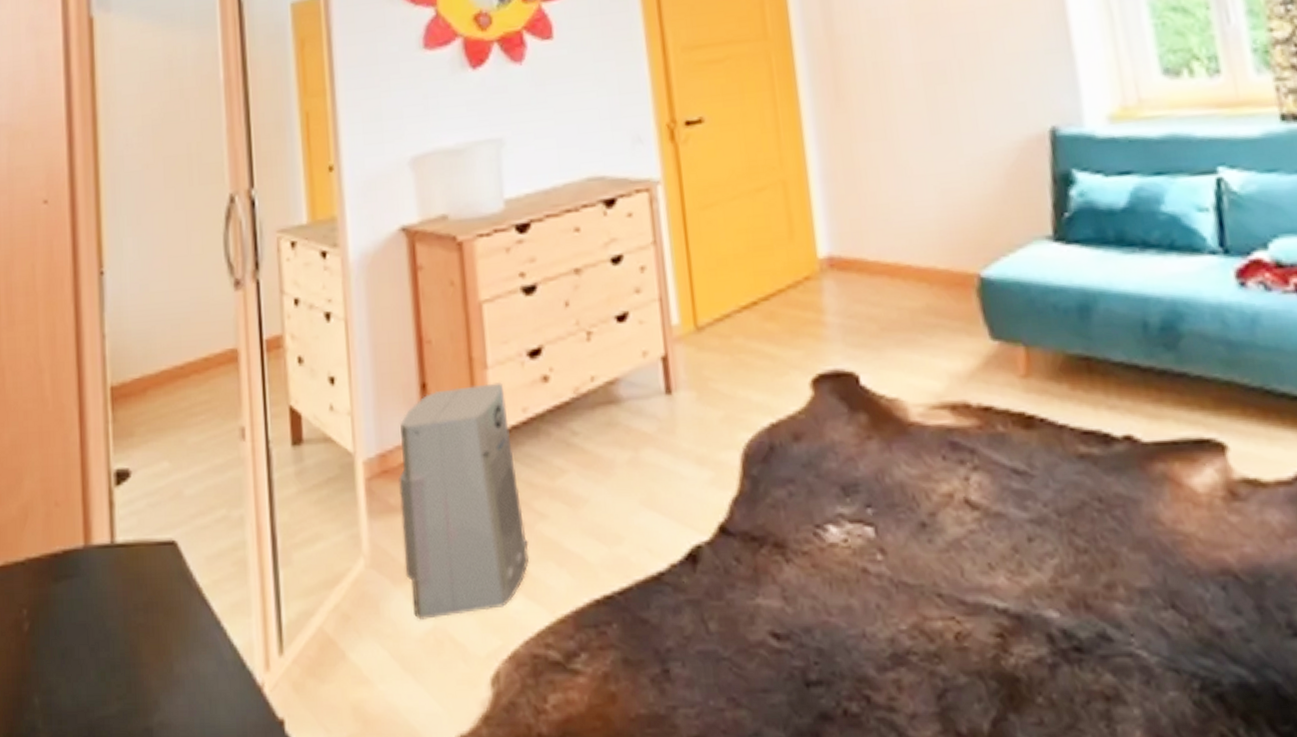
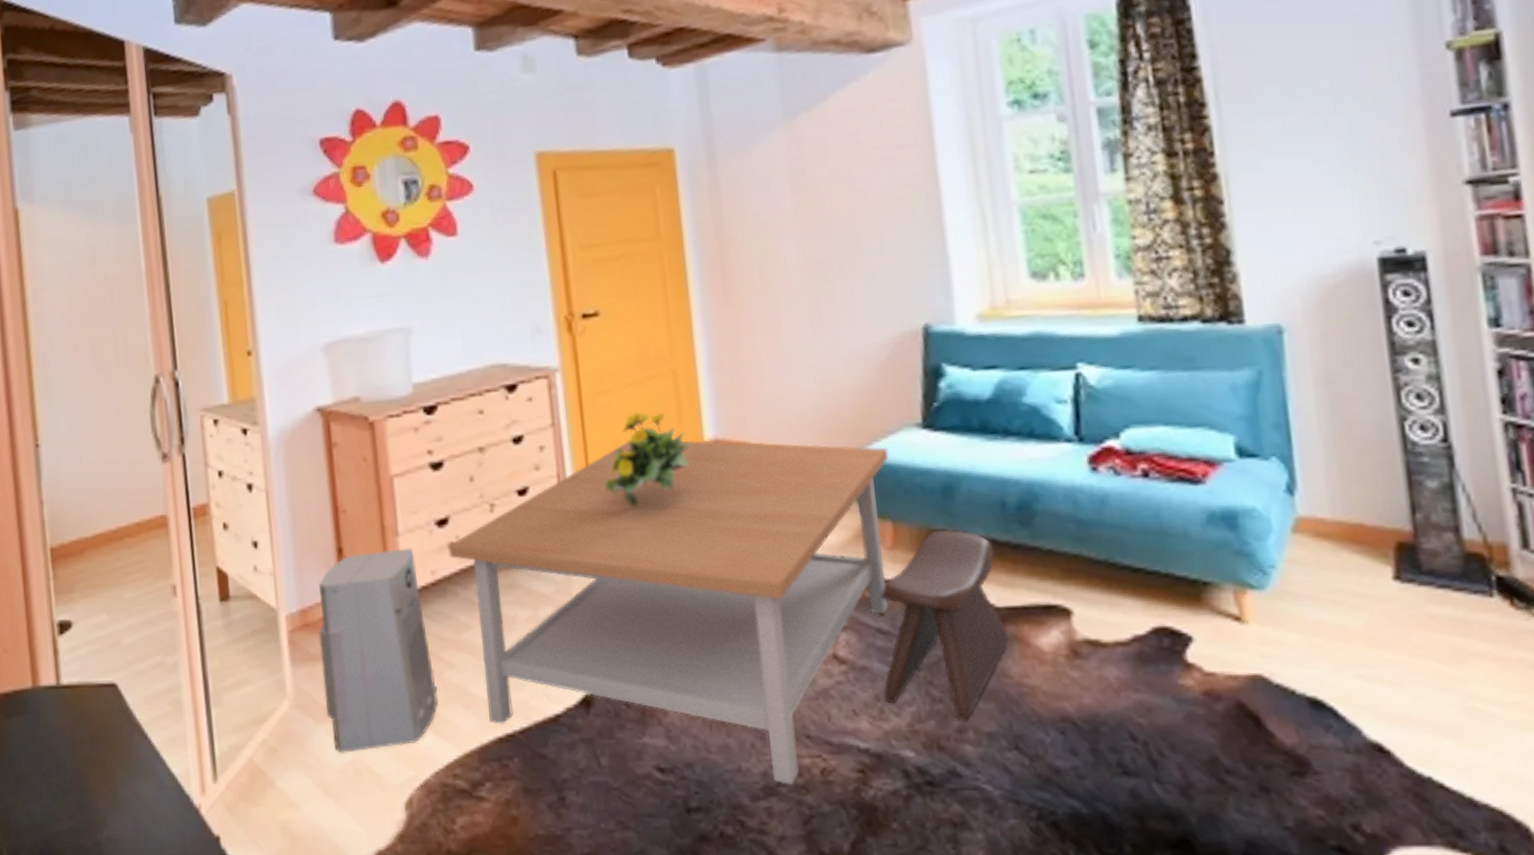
coffee table: none [541,257,1024,652] -> present [448,440,889,785]
flowering plant: none [711,228,804,334] -> present [604,412,691,508]
stool: none [1015,355,1159,575] -> present [881,530,1009,721]

